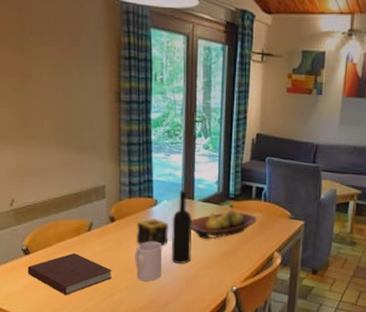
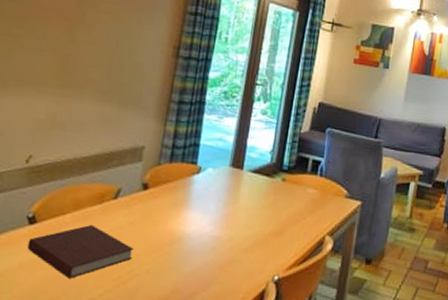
mug: present [135,242,162,281] -> none [162,216,199,265]
candle: present [136,218,169,246] -> none [168,187,211,222]
wine bottle: present [172,190,192,265] -> none [207,157,238,246]
fruit bowl: present [190,210,257,239] -> none [234,184,310,217]

